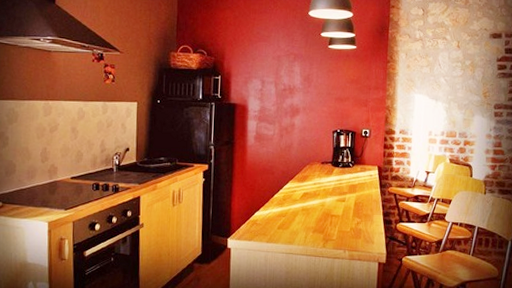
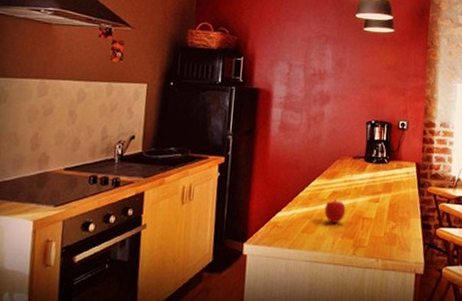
fruit: none [297,199,316,220] -> present [324,199,346,223]

